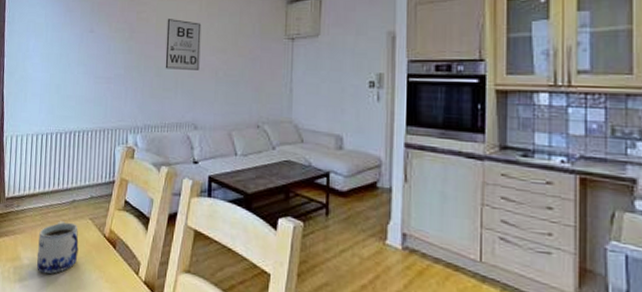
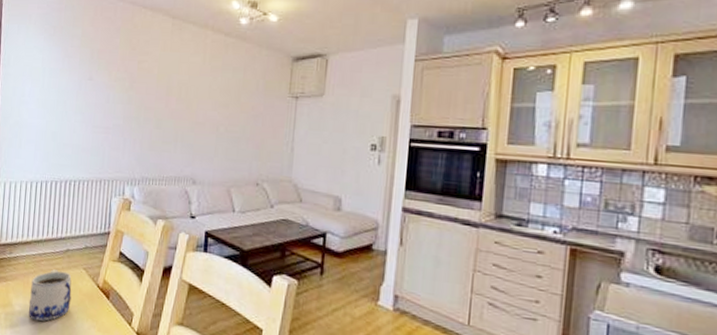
wall art: present [165,19,202,70] -> none [165,70,204,125]

